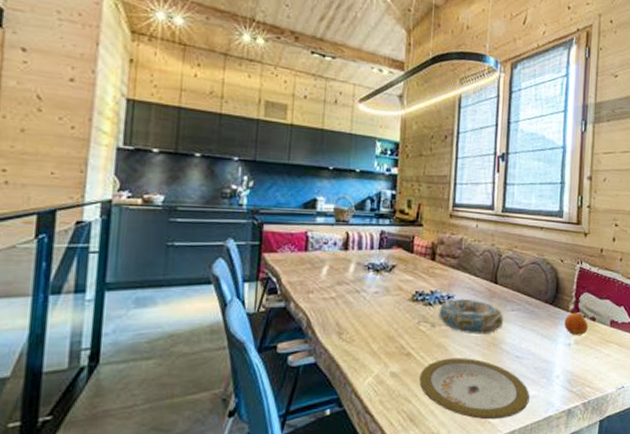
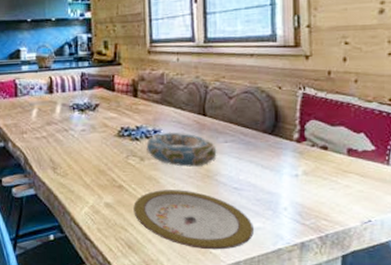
fruit: present [564,312,588,336] -> none [288,141,318,166]

